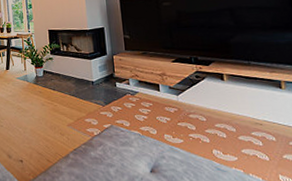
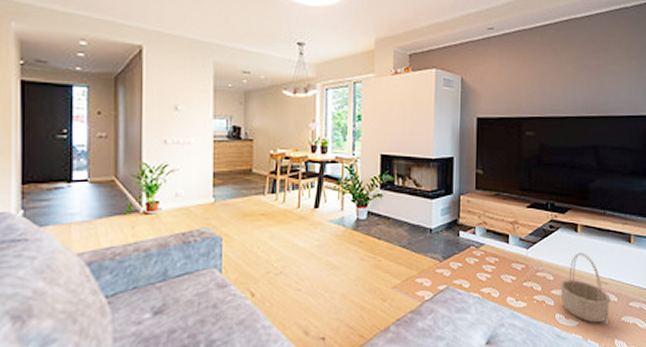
basket: none [212,98,268,159] -> present [559,252,611,323]

